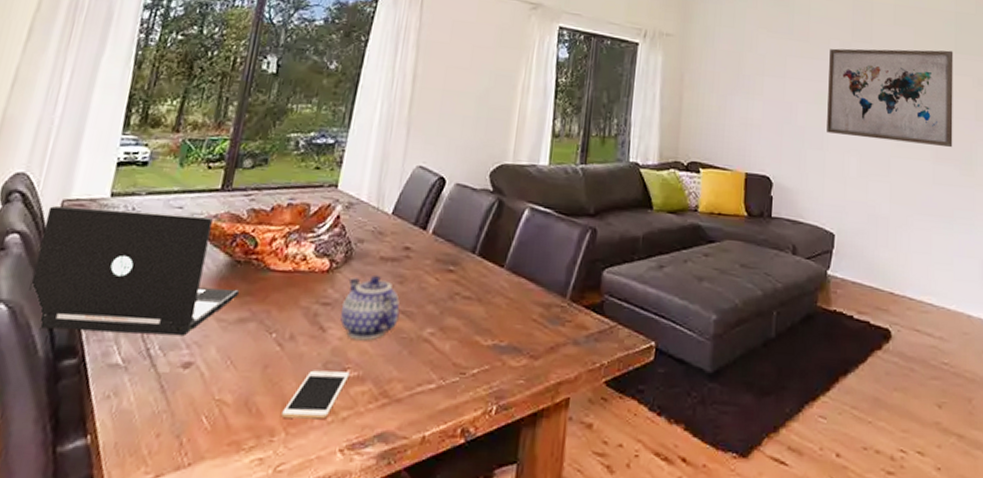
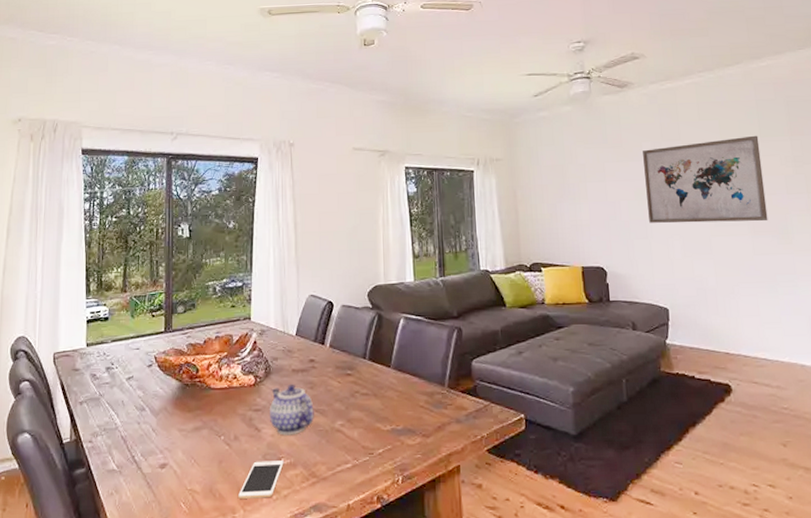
laptop: present [29,205,239,336] -> none [43,353,191,448]

